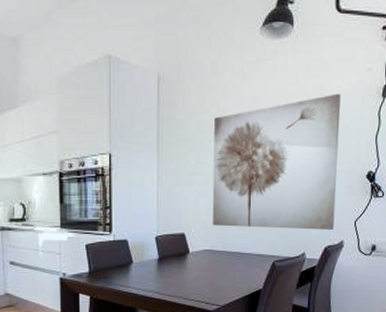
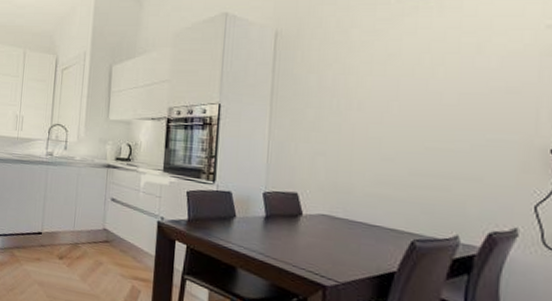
wall art: present [212,93,341,230] -> none [332,52,508,213]

